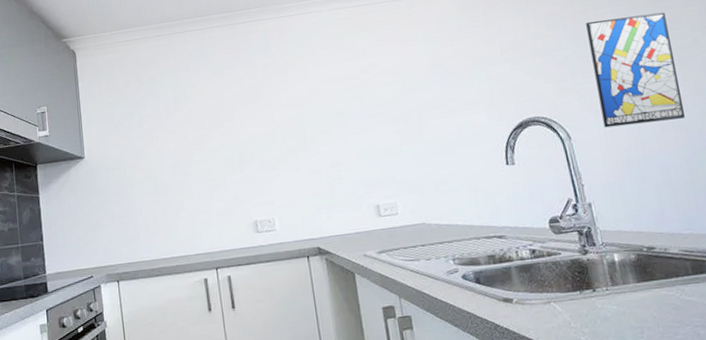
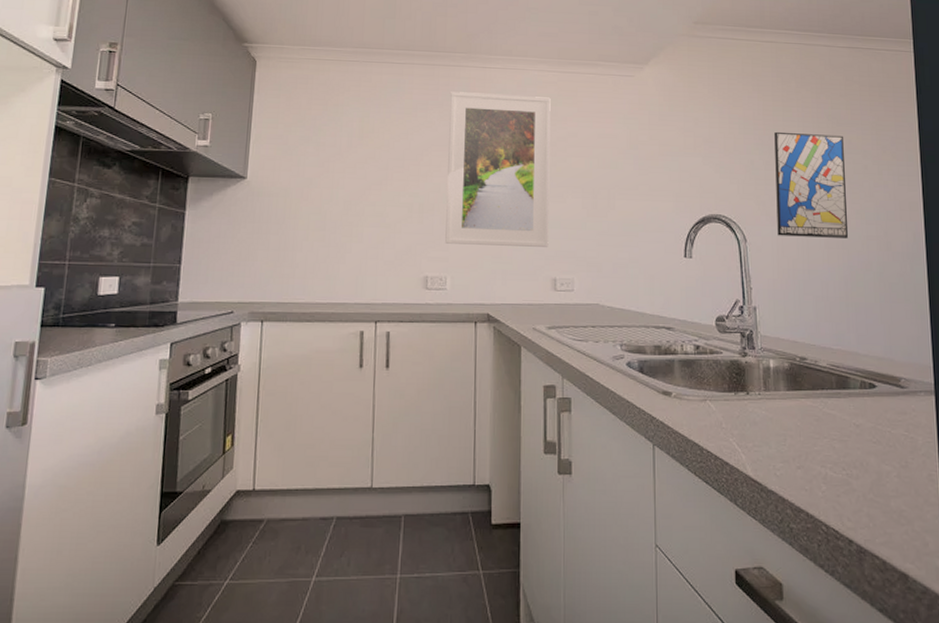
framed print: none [251,33,367,188] -> present [445,91,551,247]

